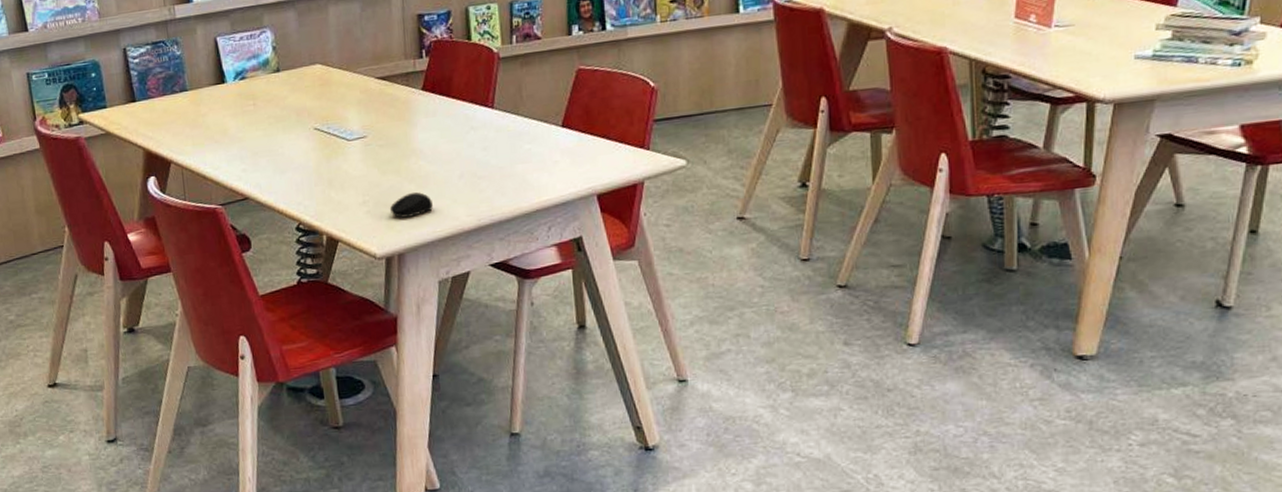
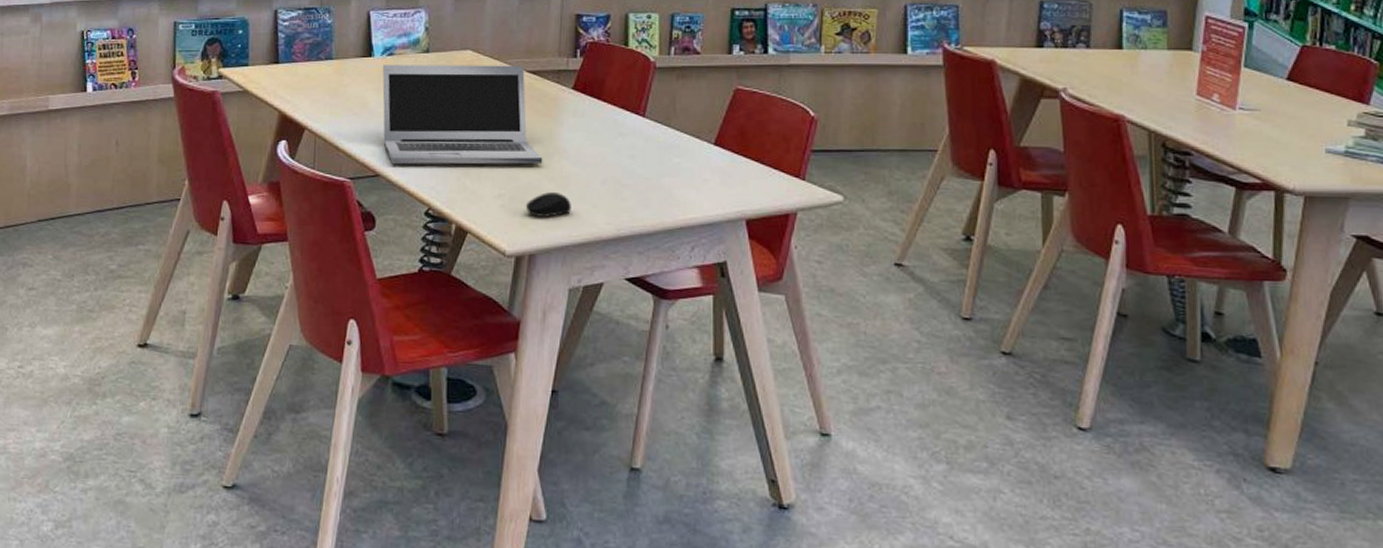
laptop: none [237,72,402,185] -> present [382,64,543,164]

